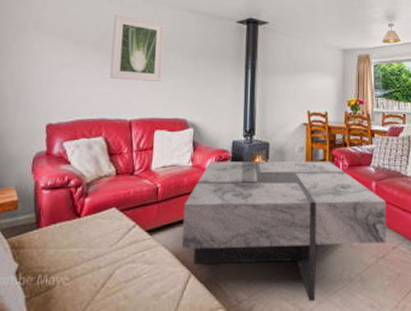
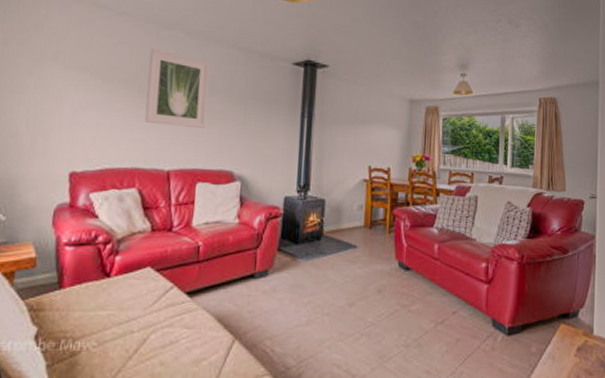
coffee table: present [182,161,386,302] -> none [226,218,448,368]

